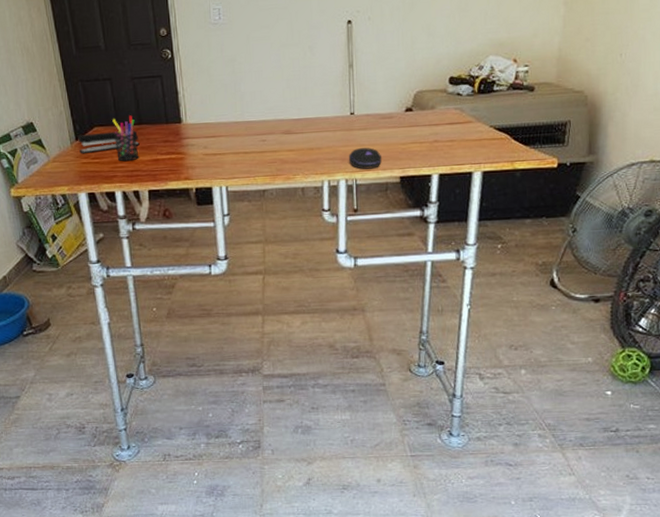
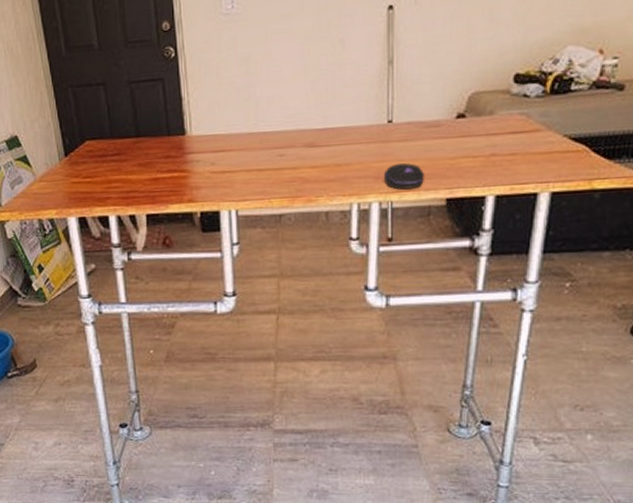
stapler: present [77,130,140,154] -> none [67,144,137,173]
pen holder: present [112,115,139,162] -> none [106,126,137,181]

